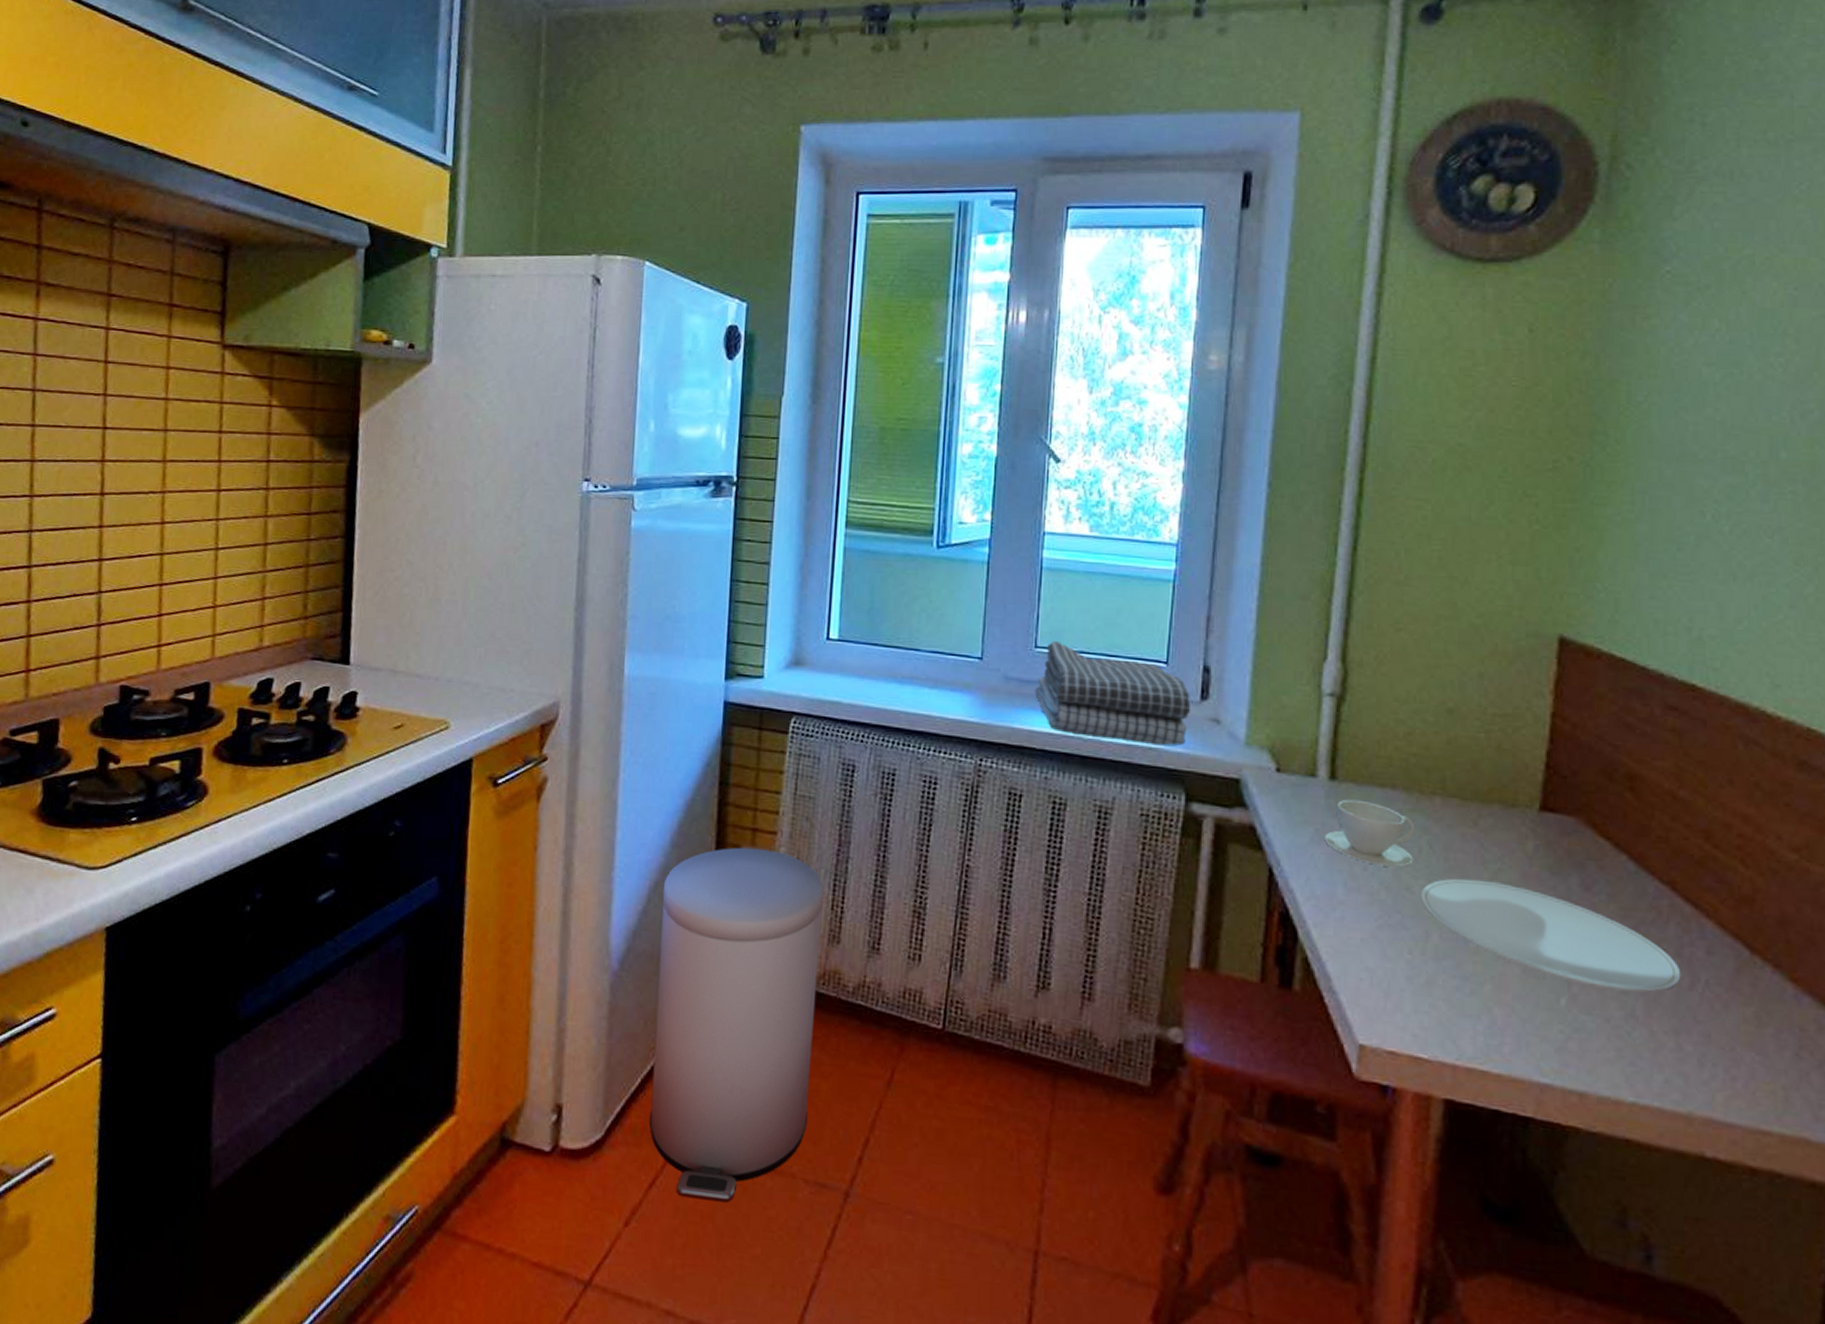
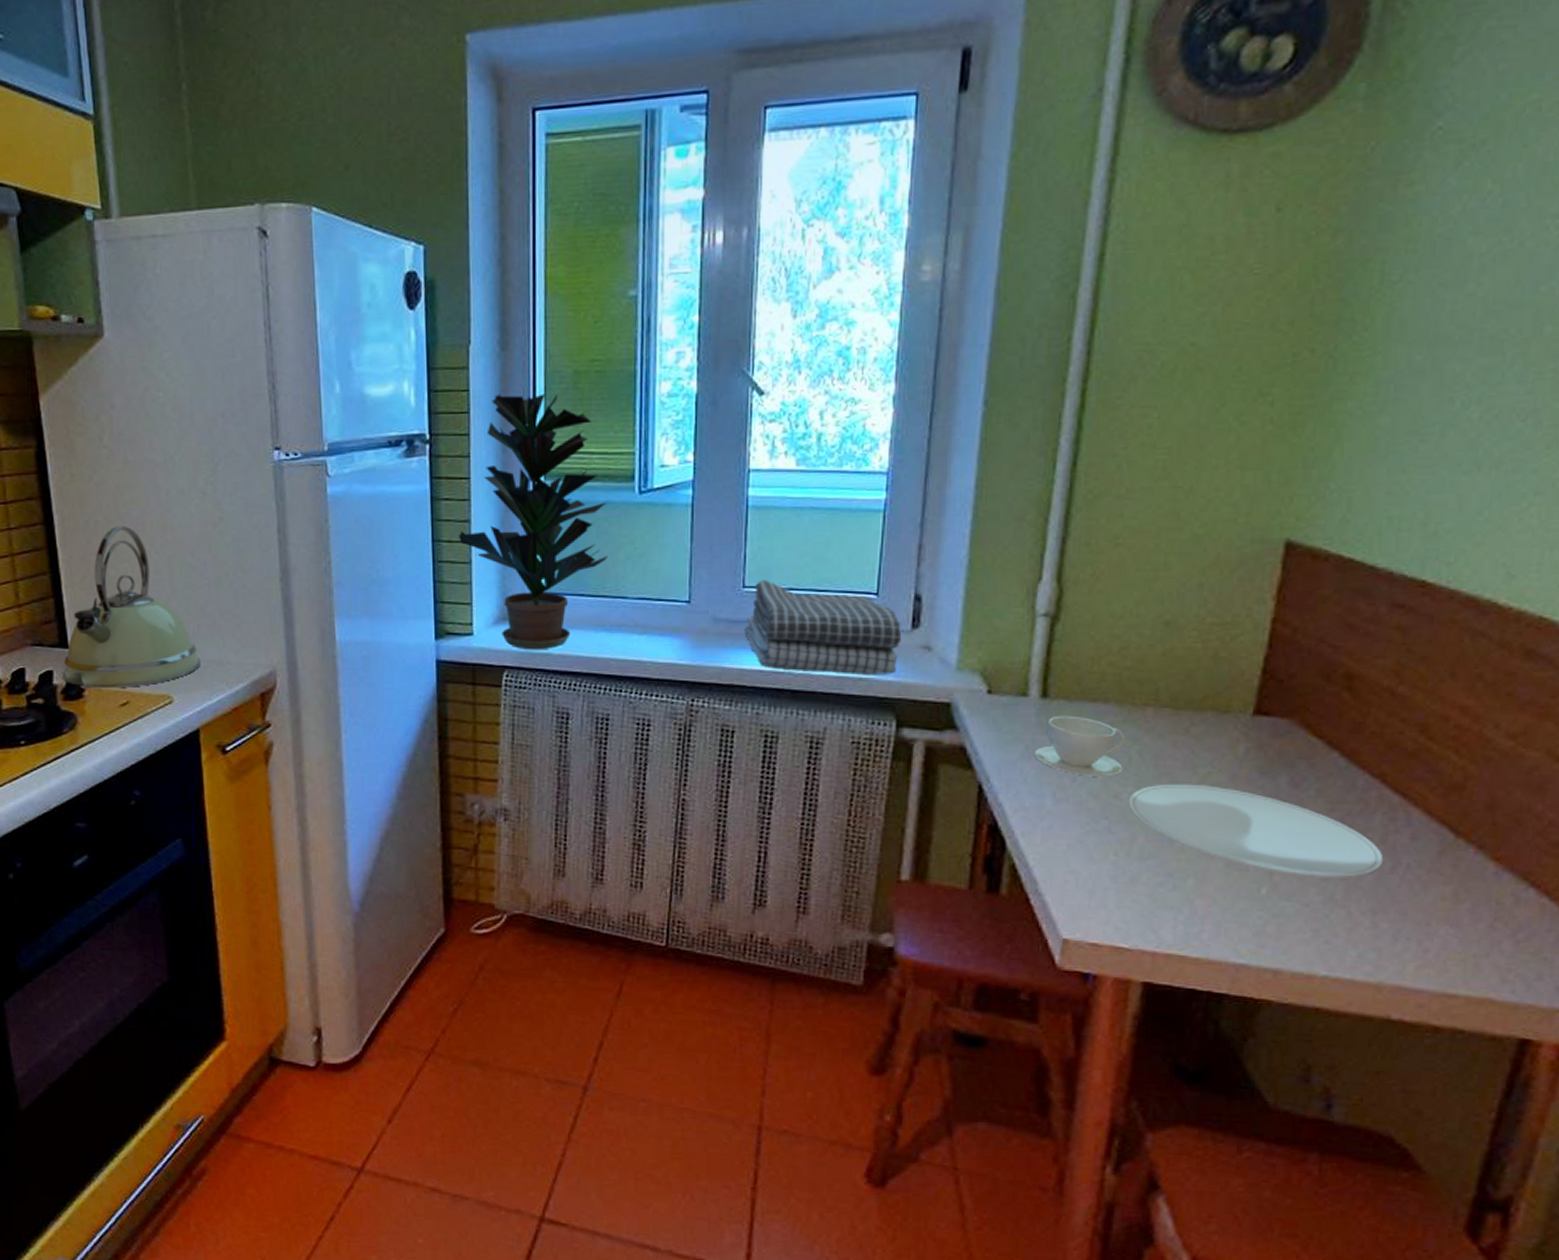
kettle: none [338,544,484,710] -> present [62,526,201,689]
pedal bin: present [649,847,823,1204] -> none [393,795,547,1101]
potted plant: none [757,443,905,698] -> present [459,393,609,651]

